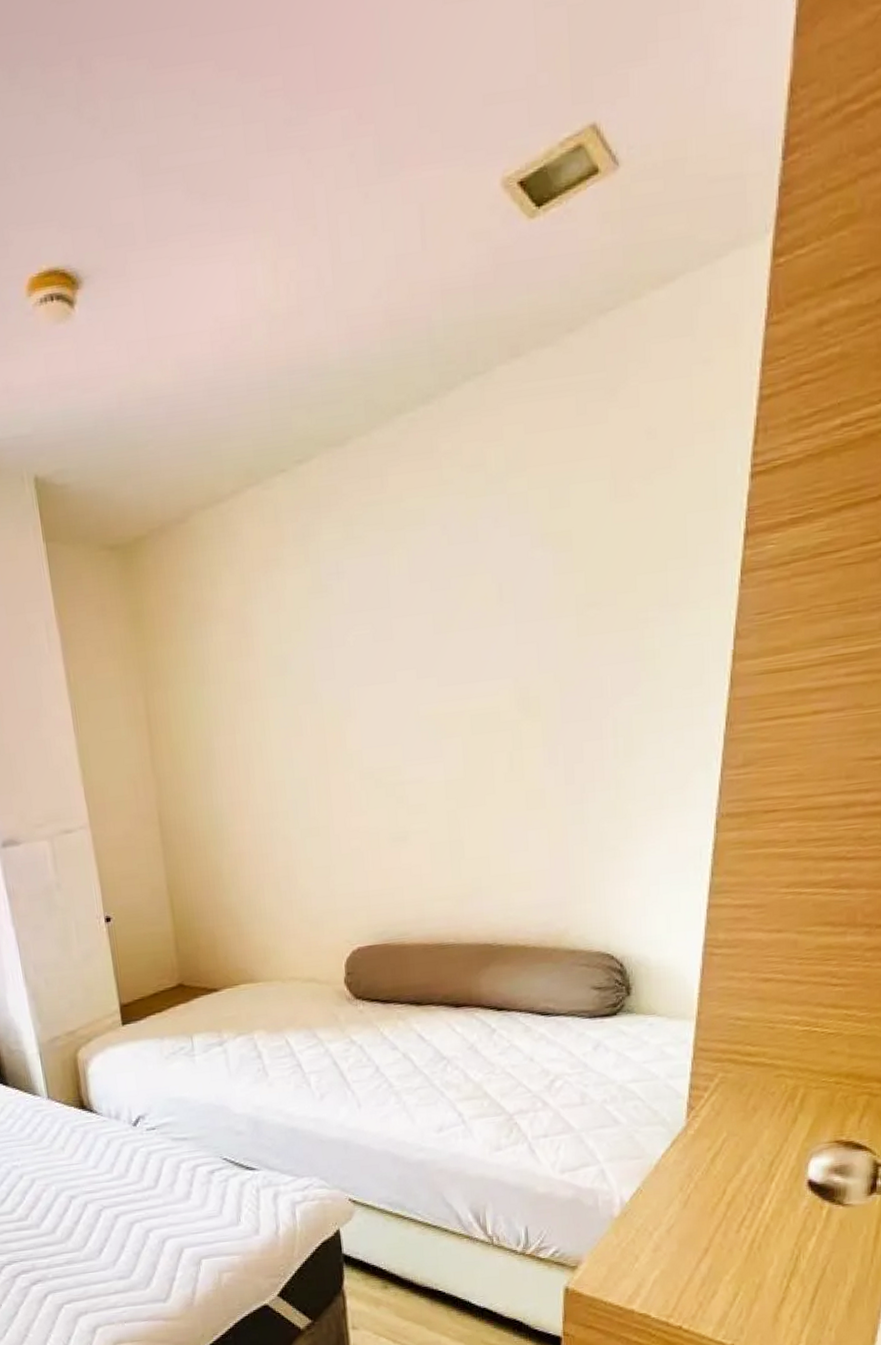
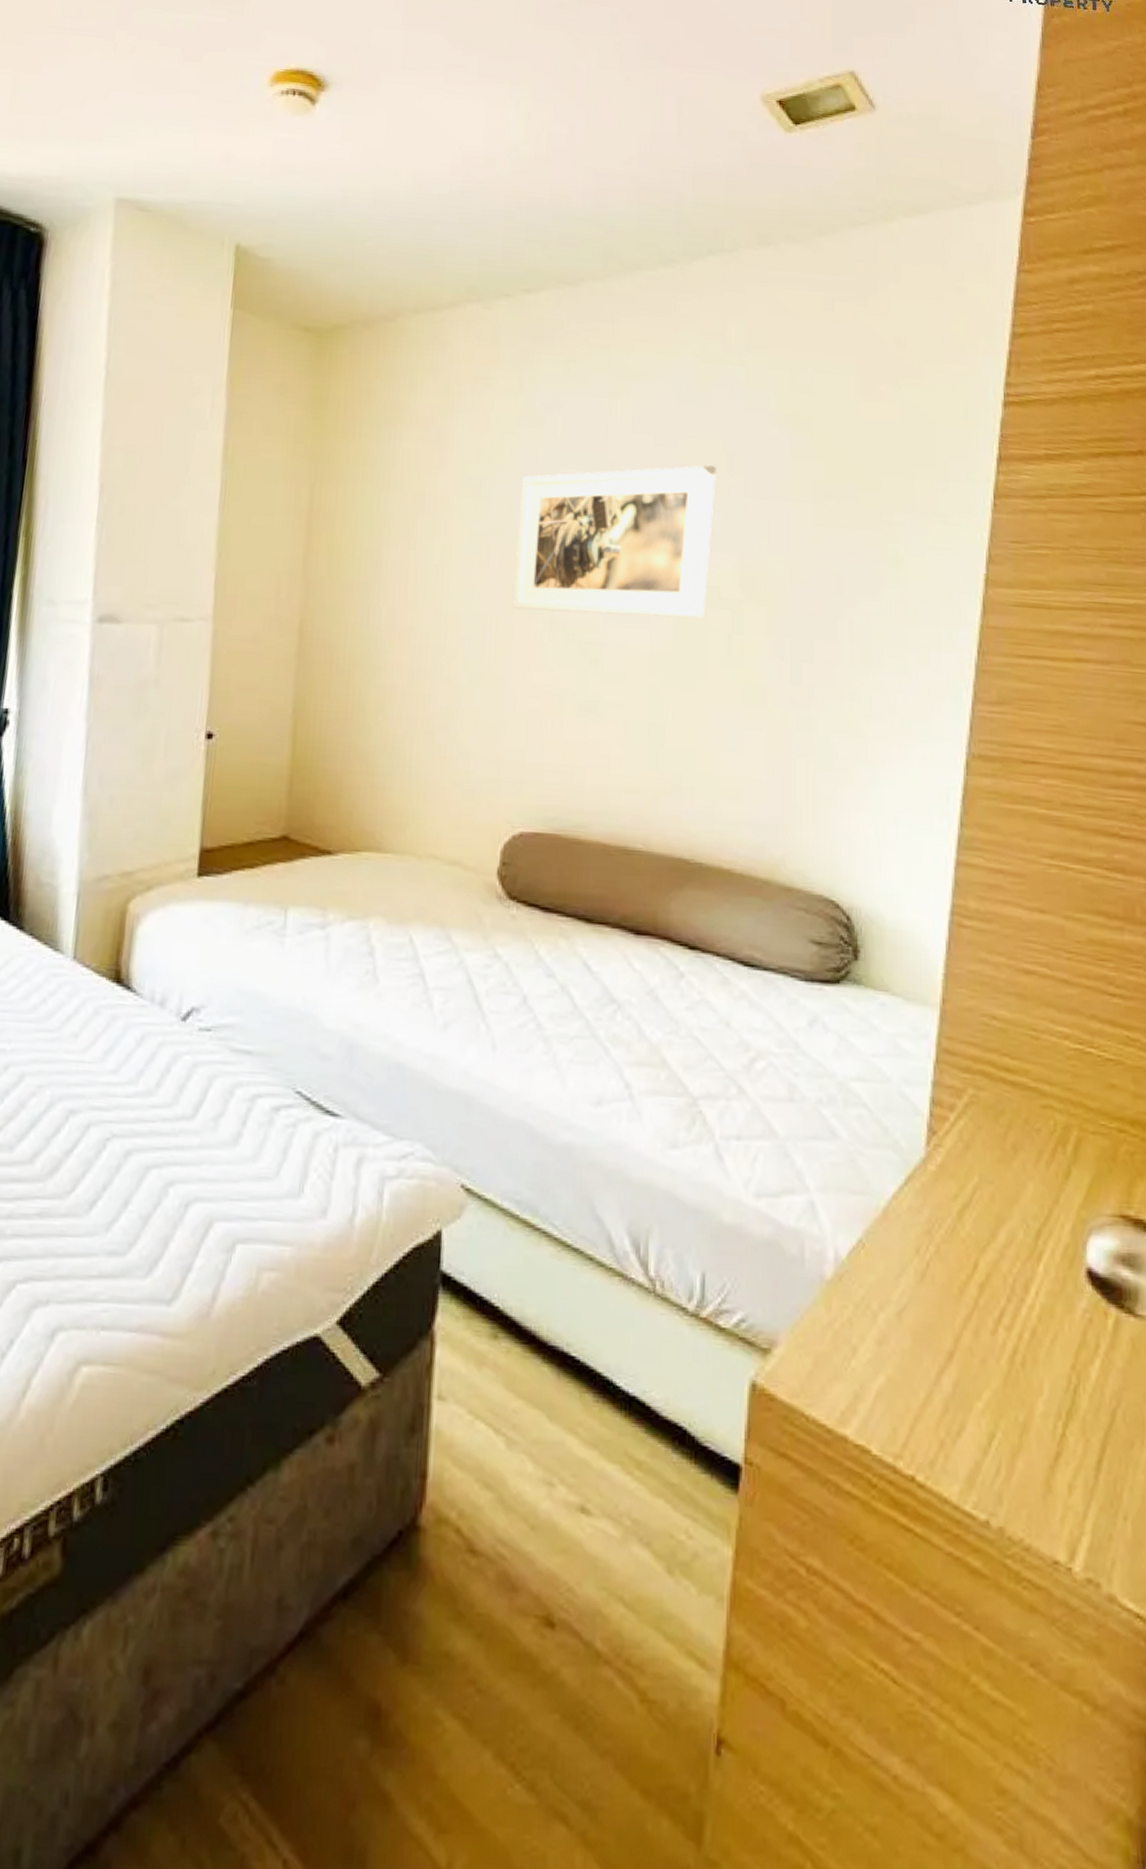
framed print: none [320,599,489,768] -> present [513,465,716,618]

